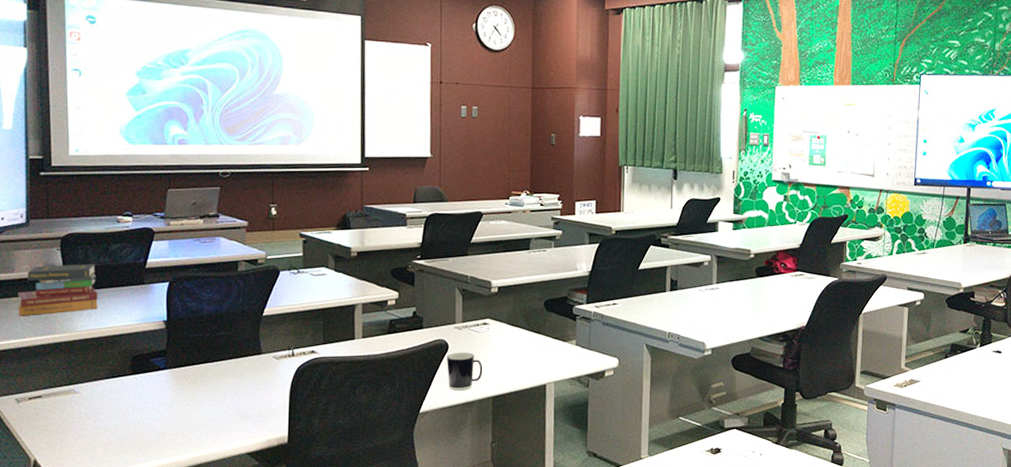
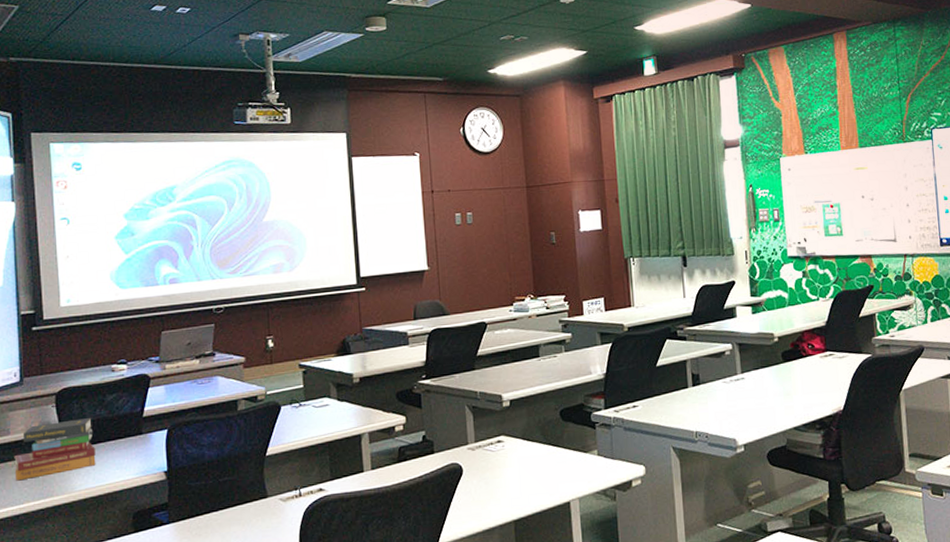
mug: present [446,353,483,391] -> none [461,475,501,518]

